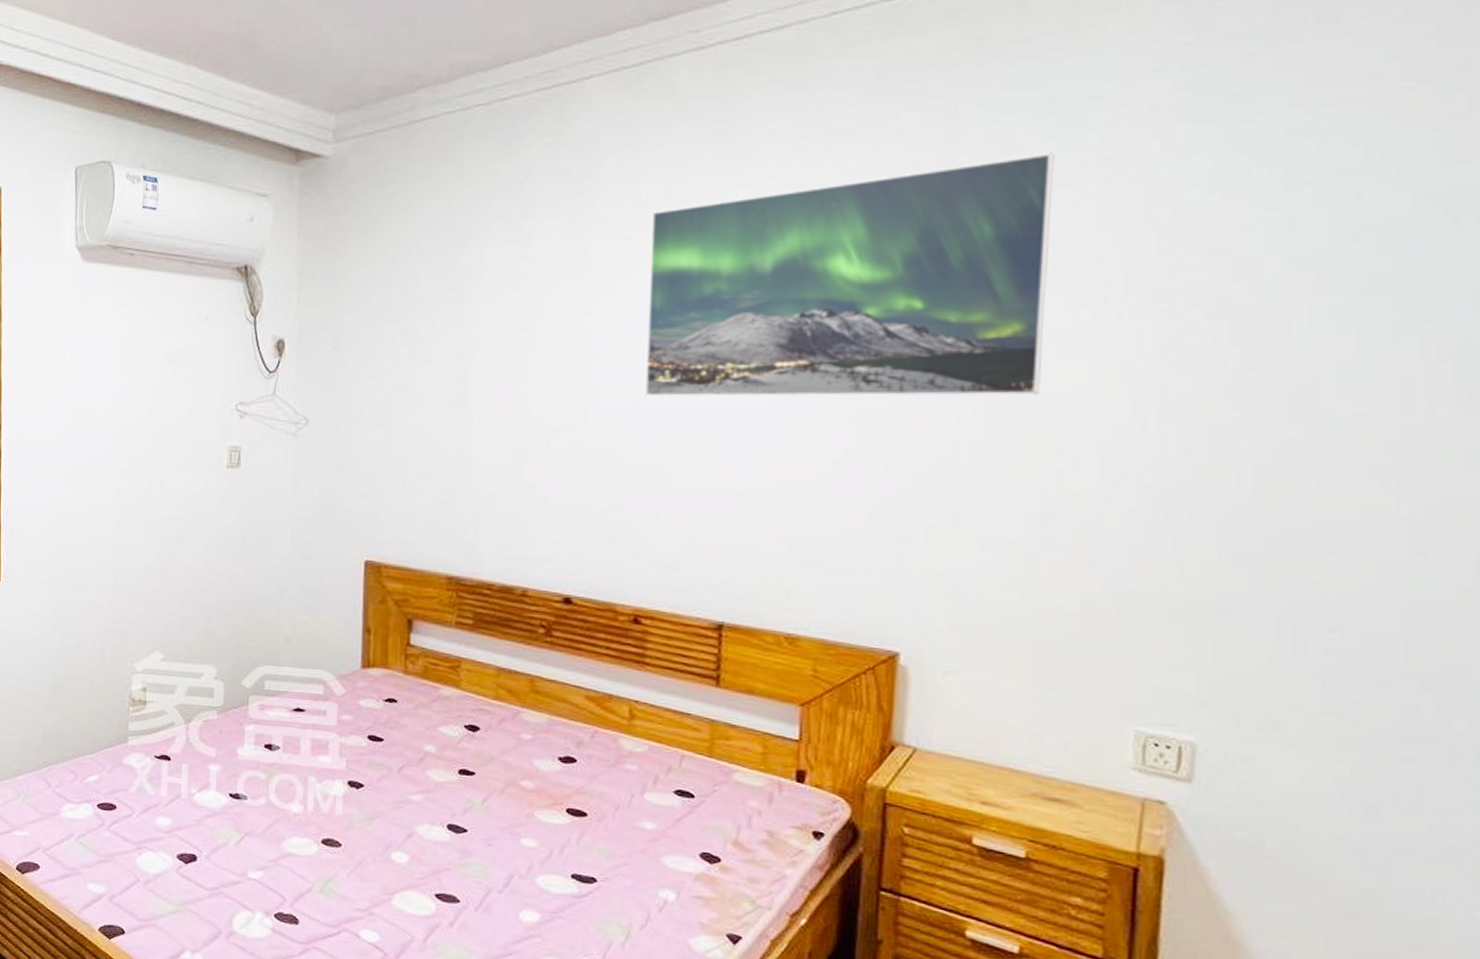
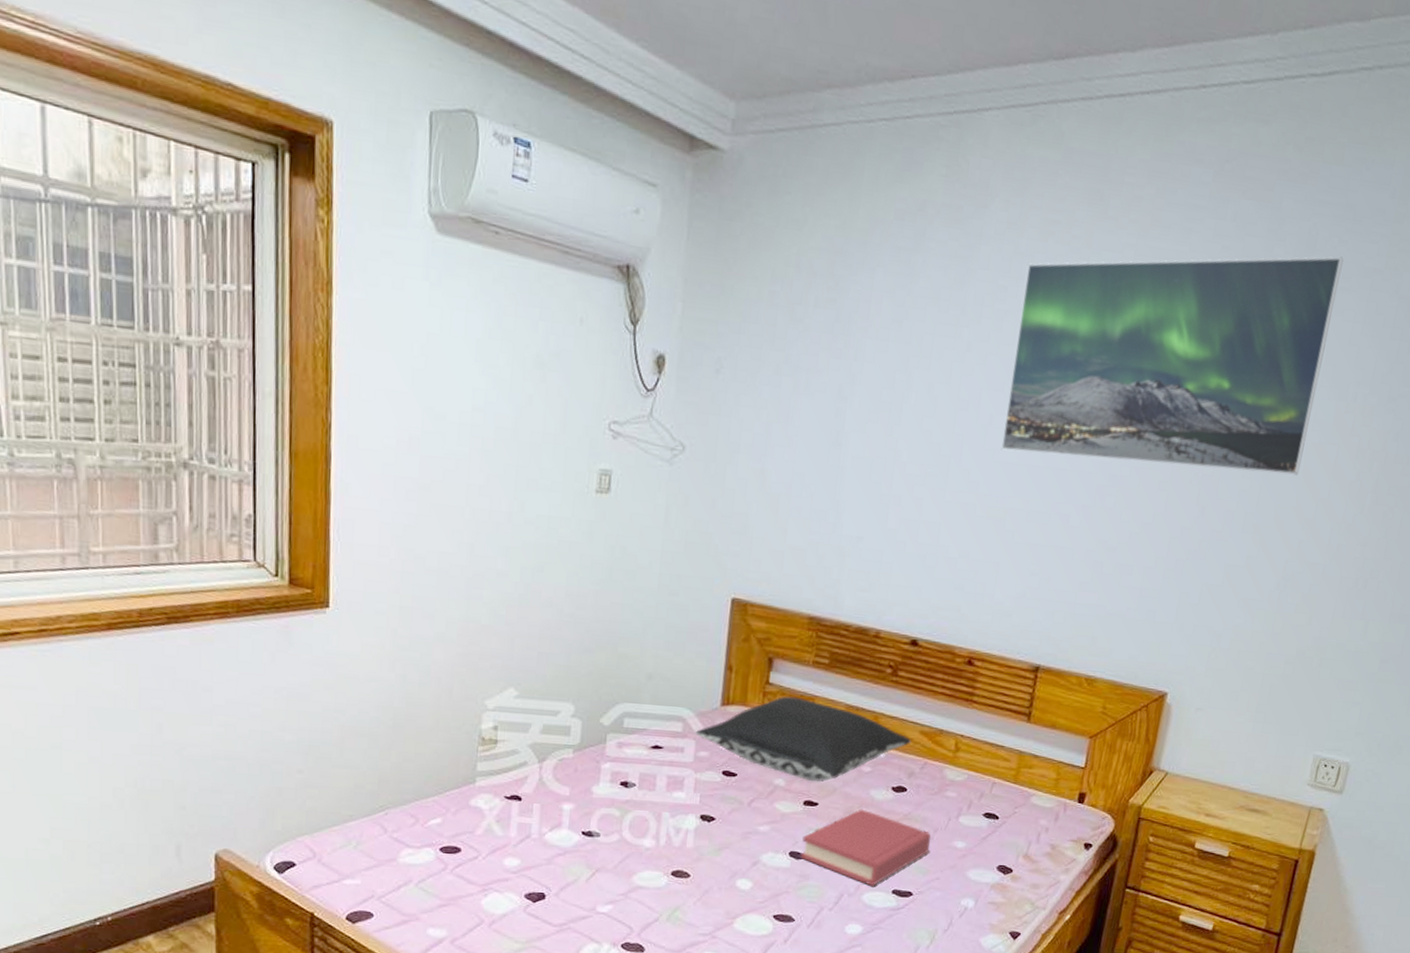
pillow: none [337,658,577,749] -> present [696,696,912,782]
hardback book: none [460,780,613,868] -> present [800,808,932,886]

